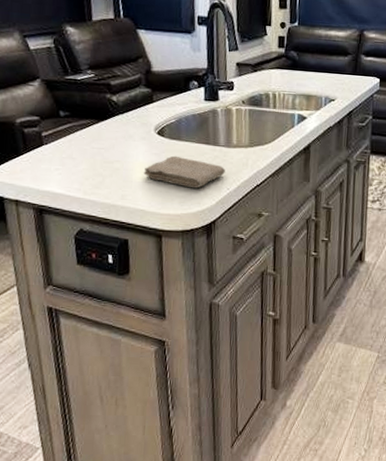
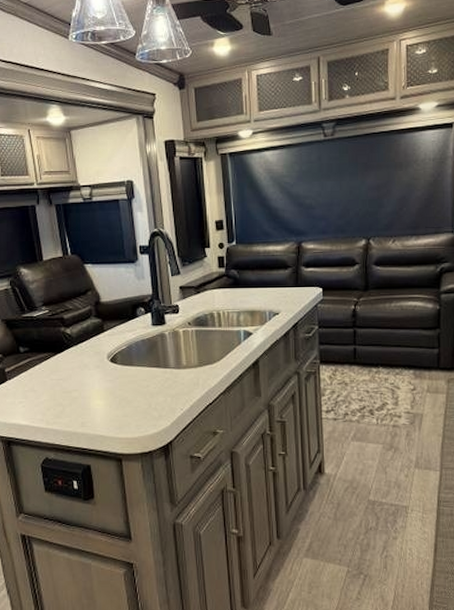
washcloth: present [143,155,225,189] -> none [100,381,177,411]

